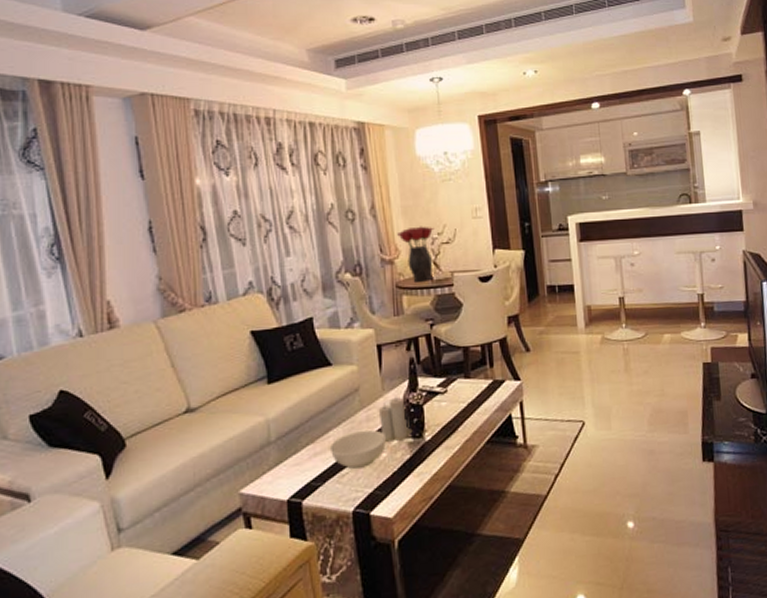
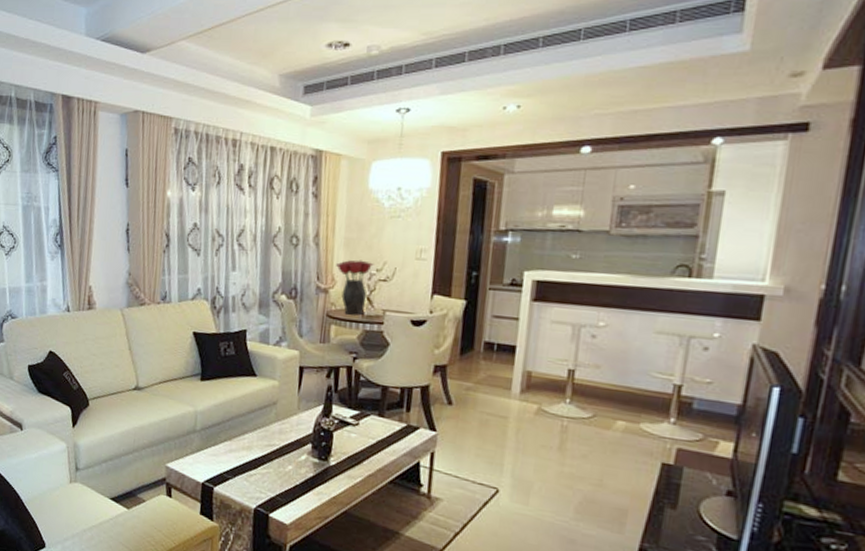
bowl: present [329,429,387,469] -> none [243,440,295,474]
candle: present [378,397,413,442] -> none [290,418,320,459]

